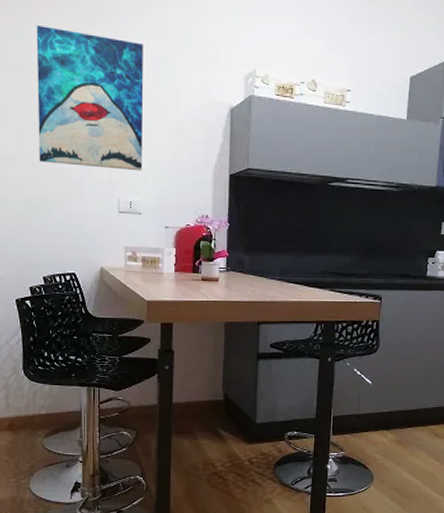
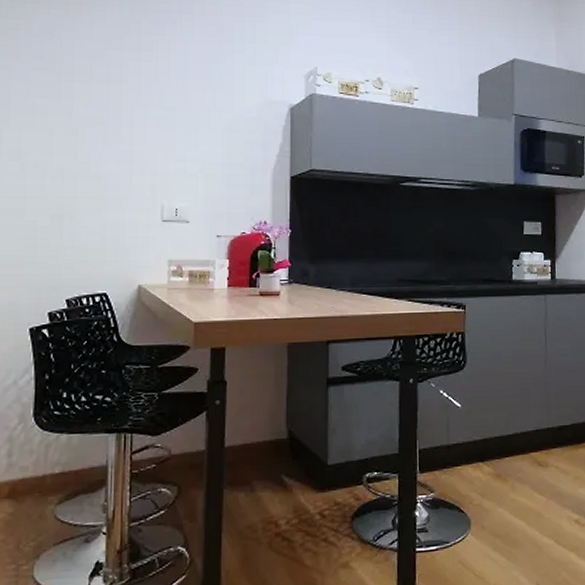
wall art: present [36,24,144,171] -> none [68,22,194,175]

